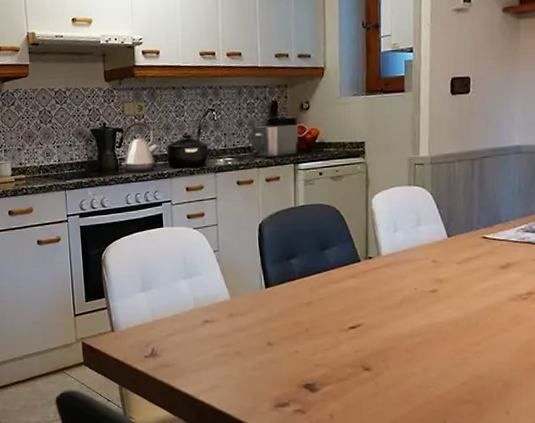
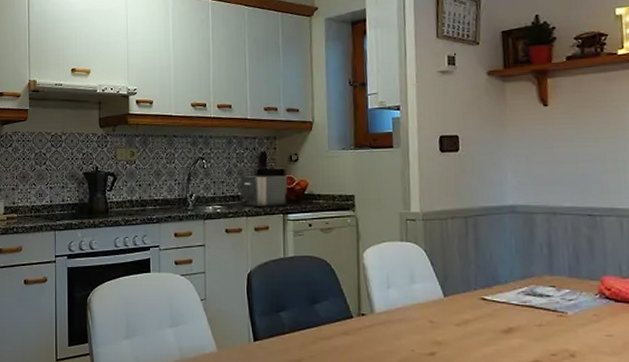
kettle: present [121,122,159,173] -> none [111,167,149,217]
saucepan: present [166,134,209,170] -> none [156,181,198,215]

